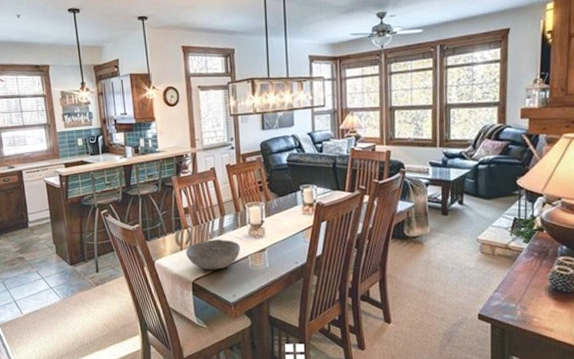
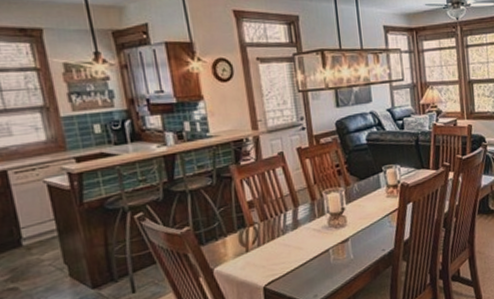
bowl: present [185,239,240,270] -> none [252,233,320,271]

